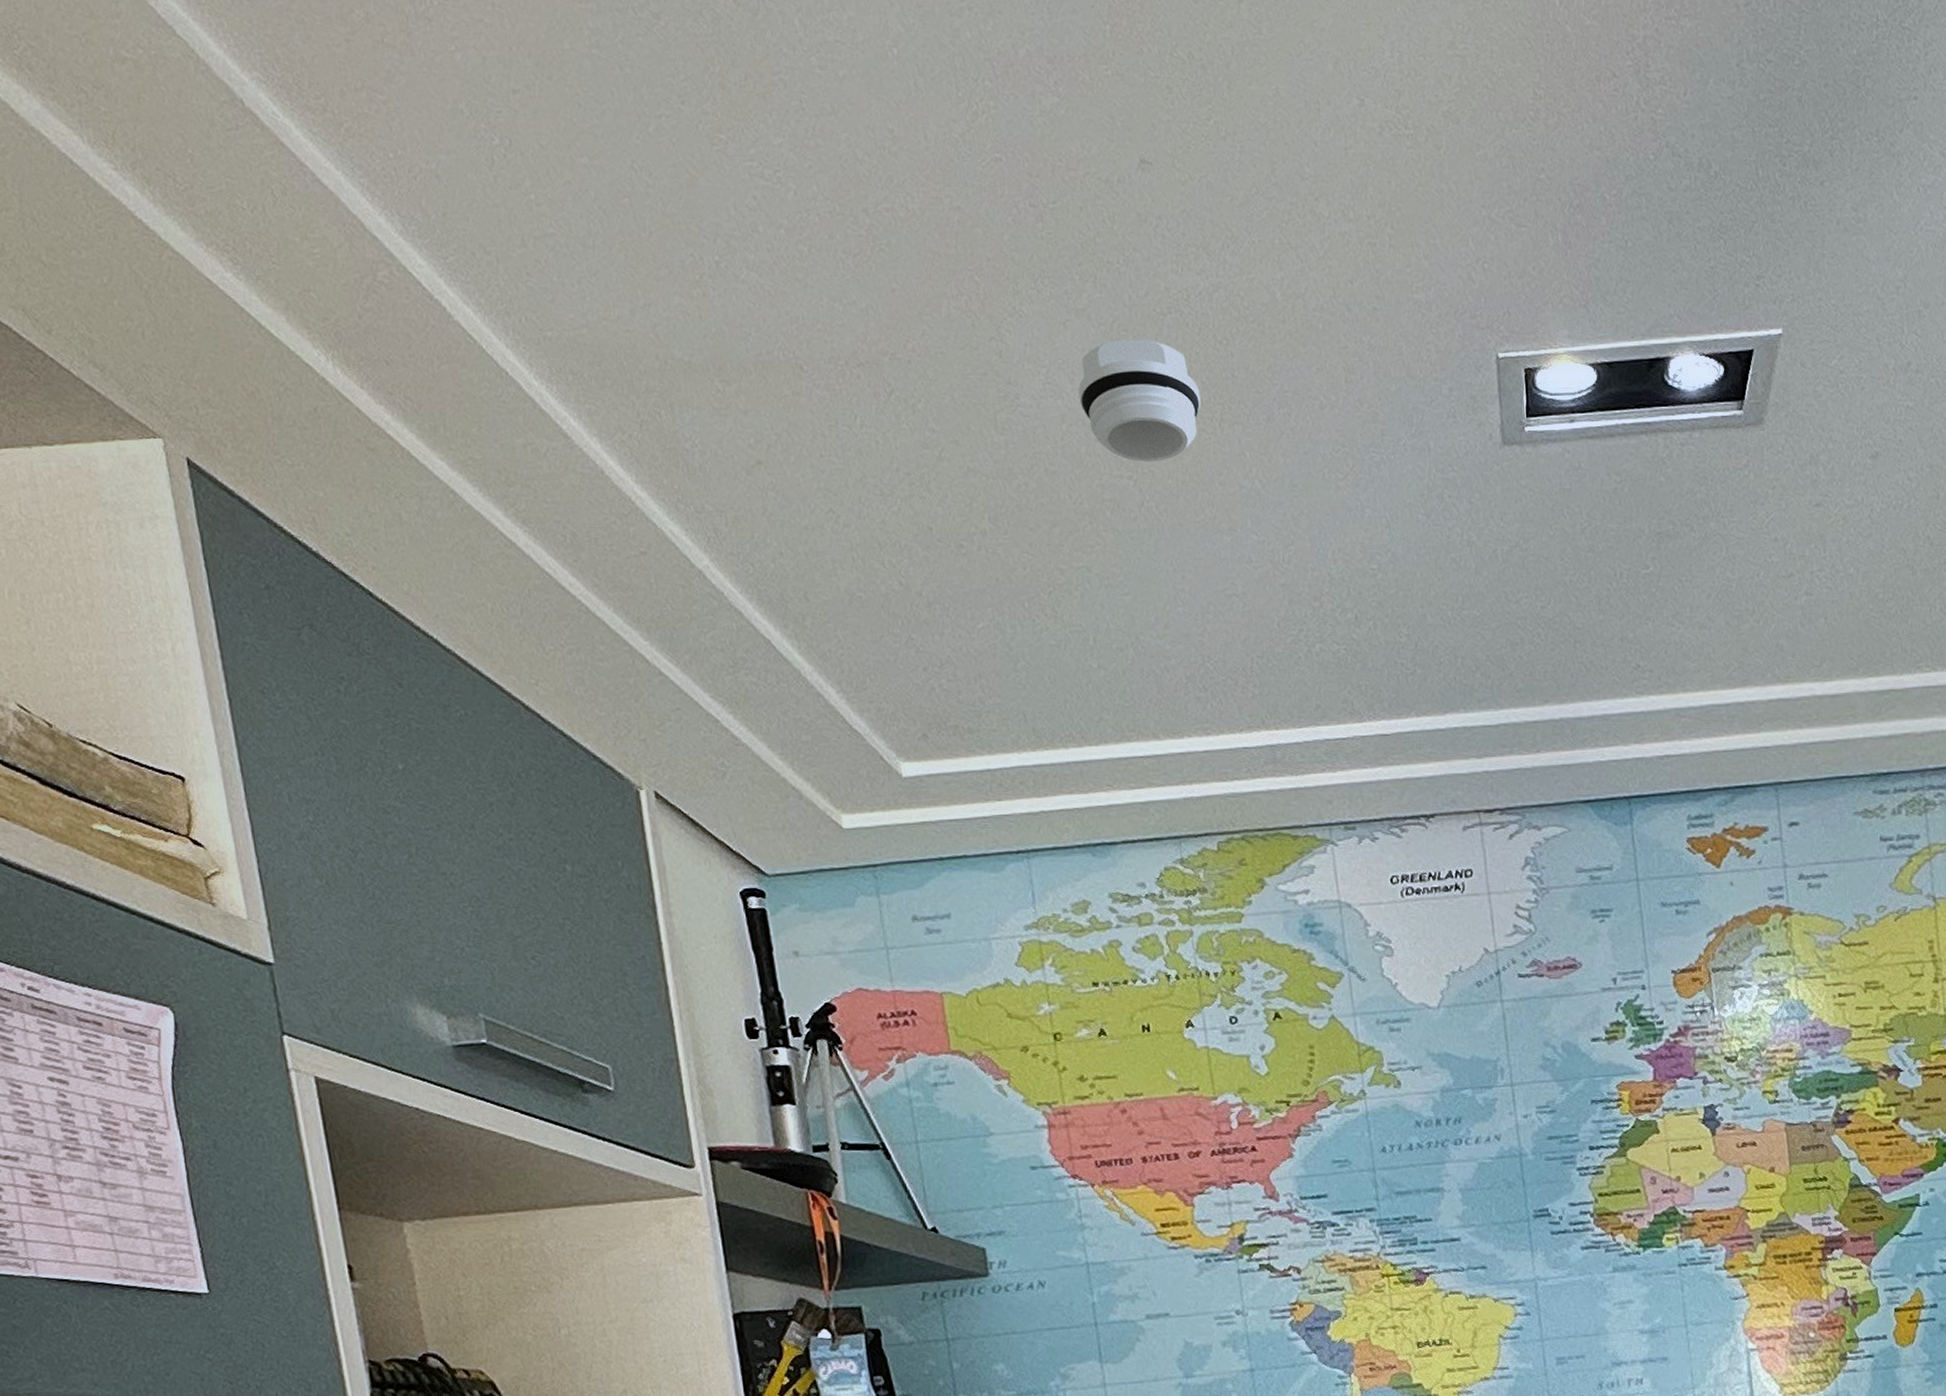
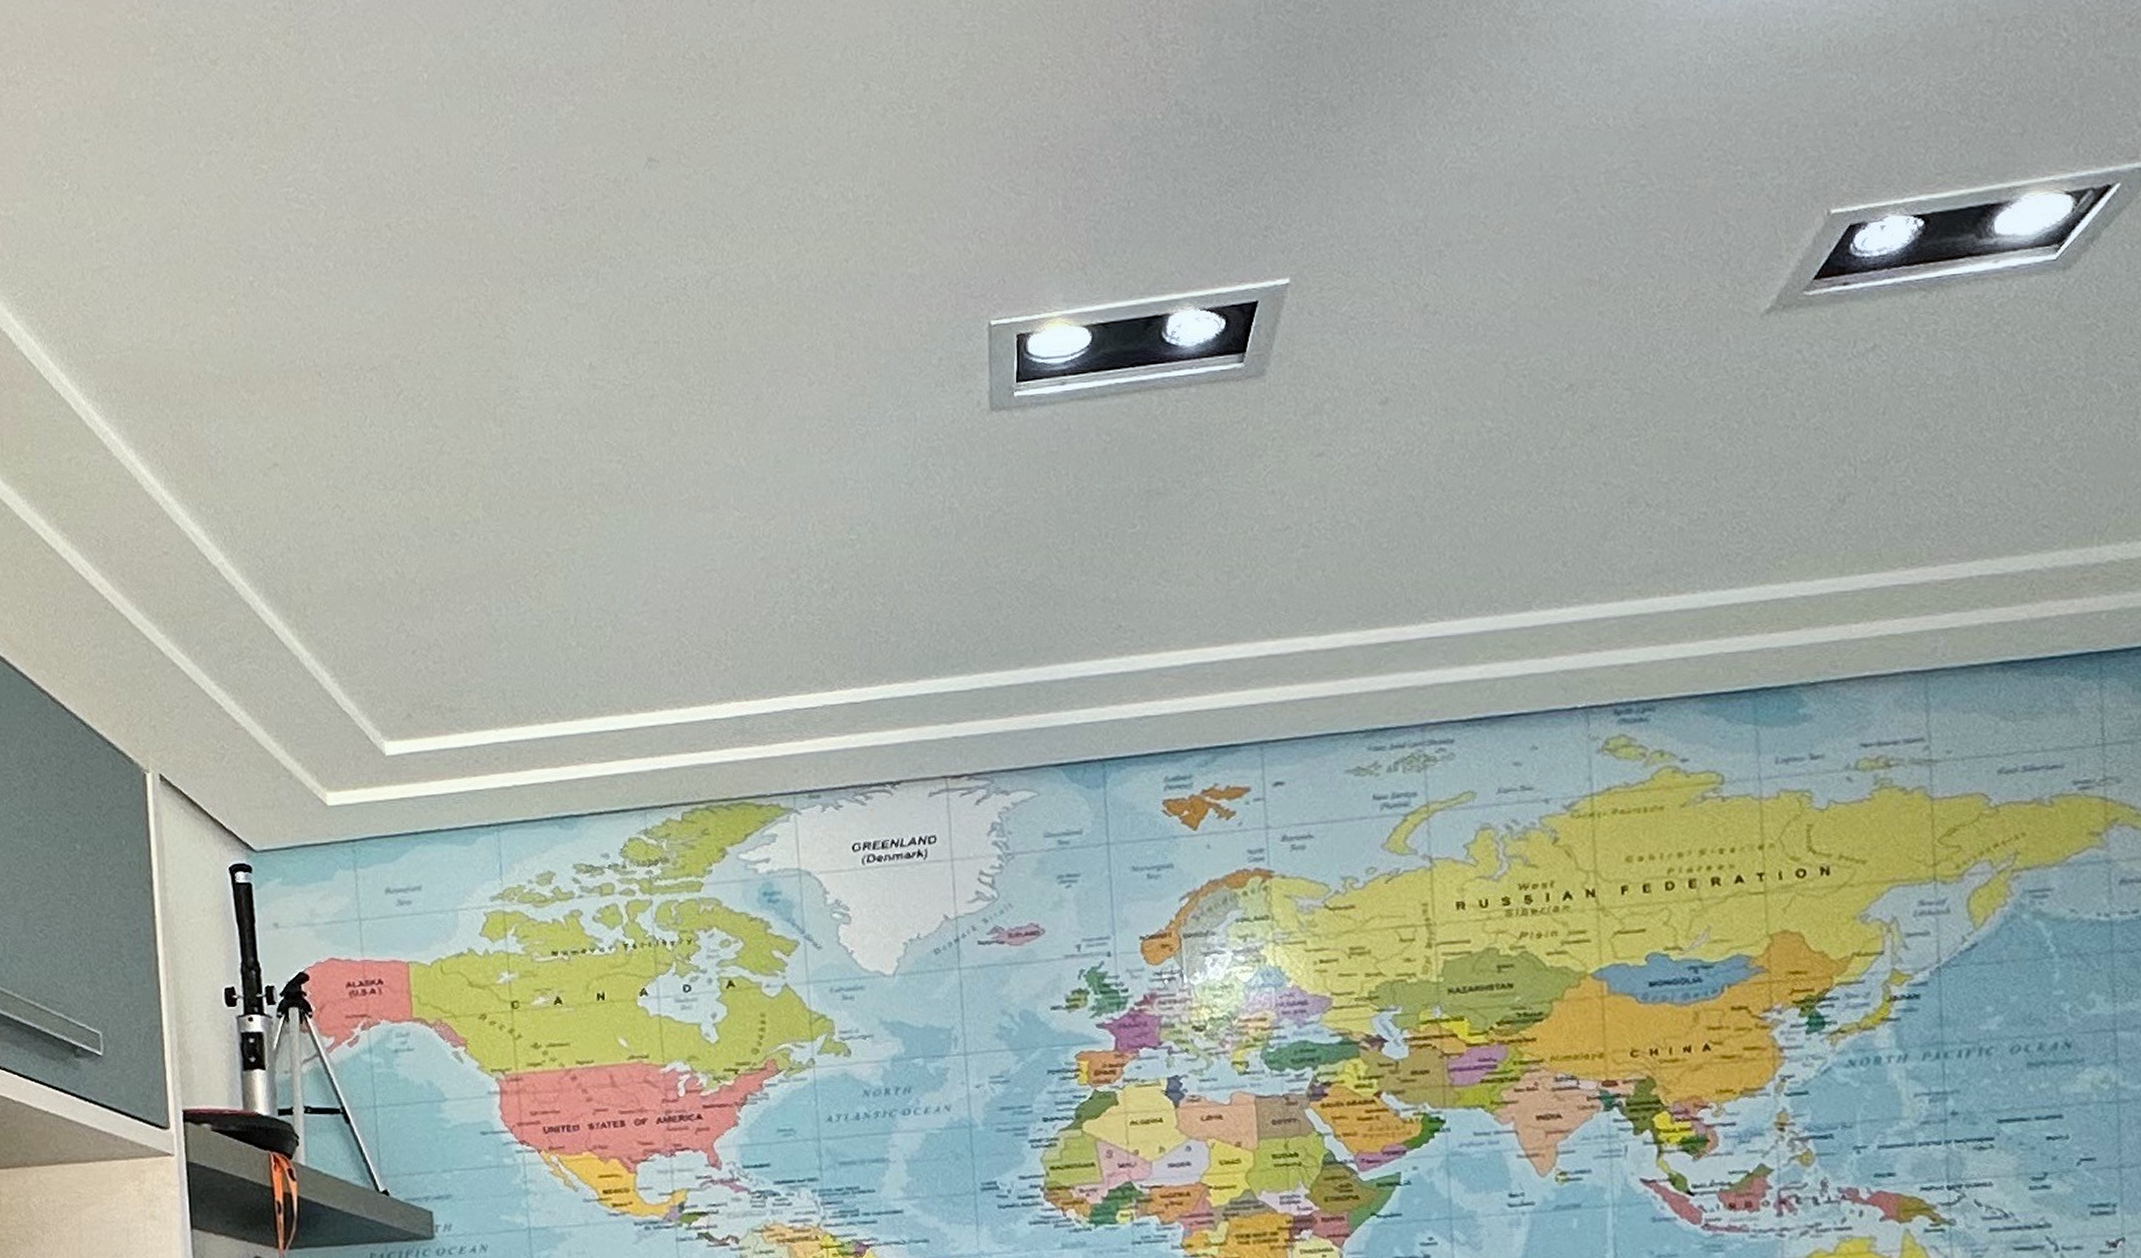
smoke detector: present [1078,339,1201,462] -> none [575,328,692,446]

